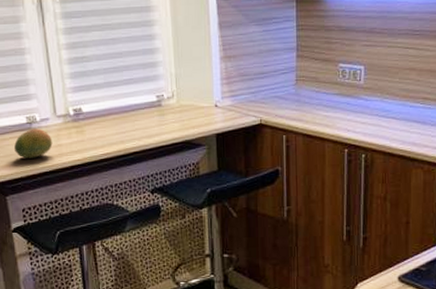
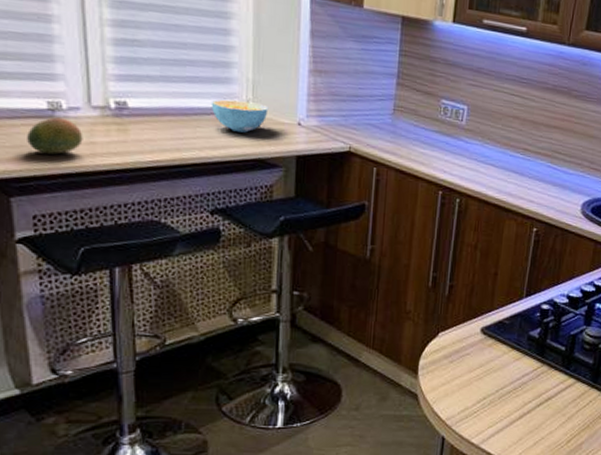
cereal bowl: none [144,93,190,120] -> present [211,99,269,133]

